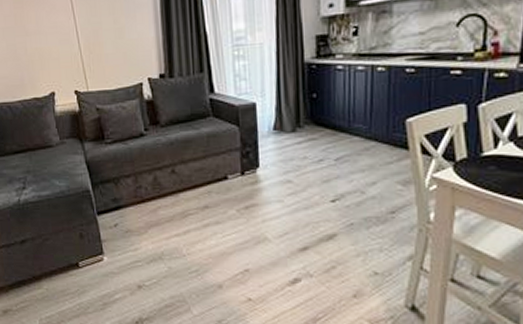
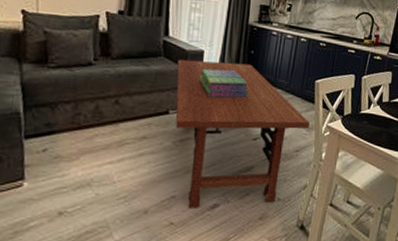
coffee table: none [228,110,405,283] -> present [175,59,310,208]
stack of books: none [255,121,317,157] -> present [199,68,249,98]

